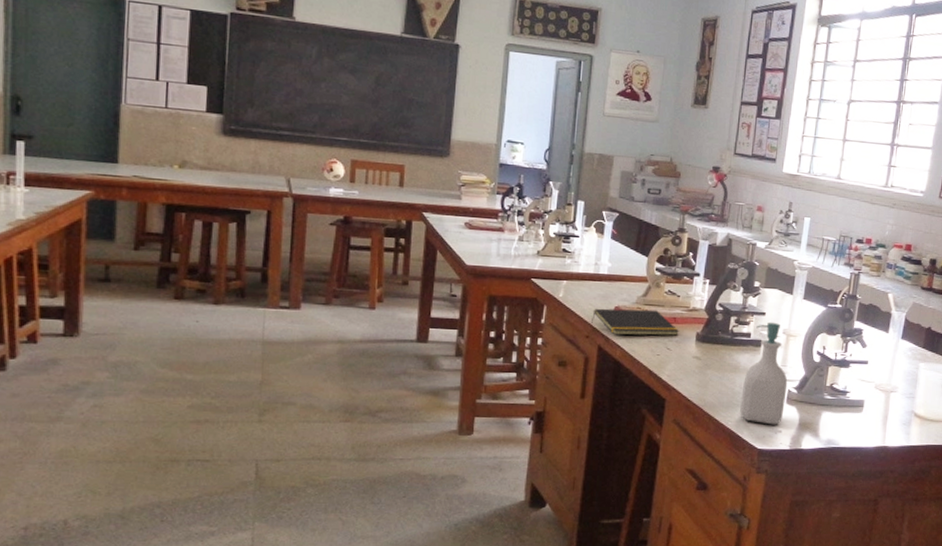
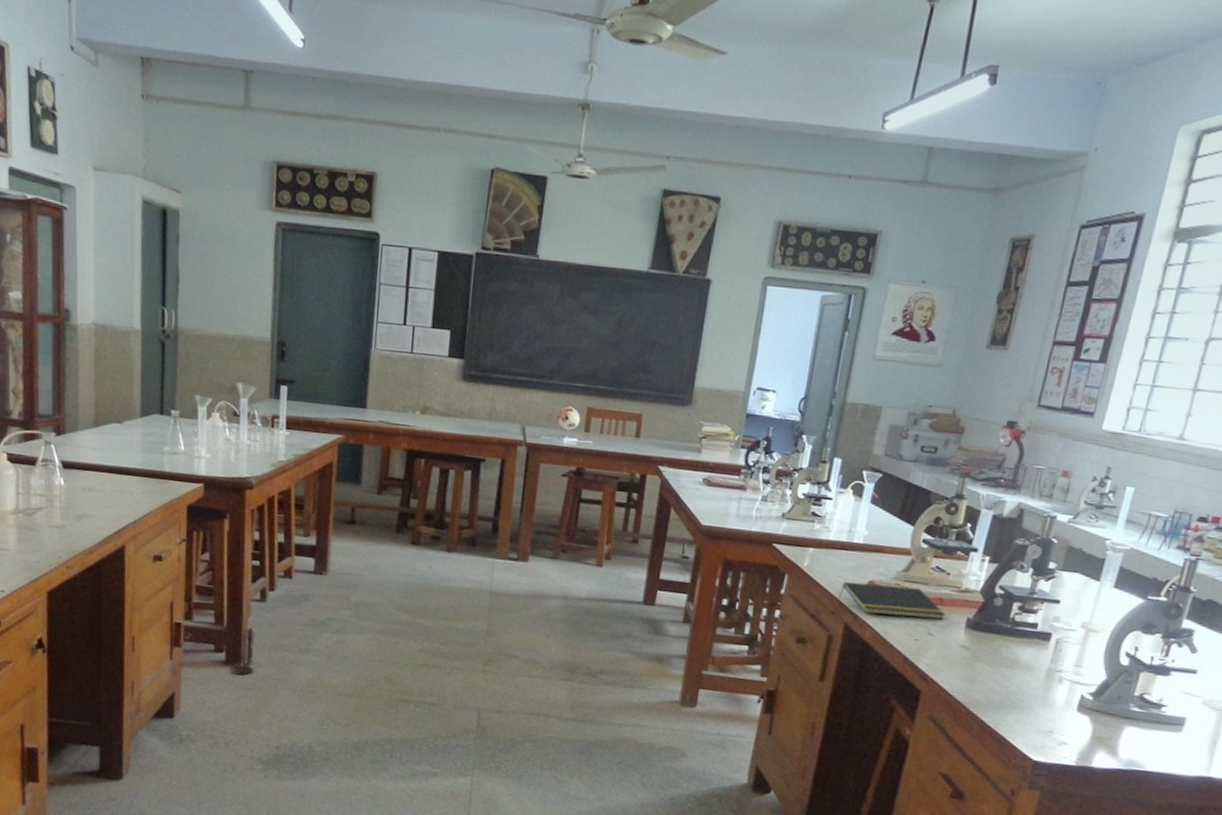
soap bottle: present [740,322,788,425] -> none [1014,612,1082,735]

